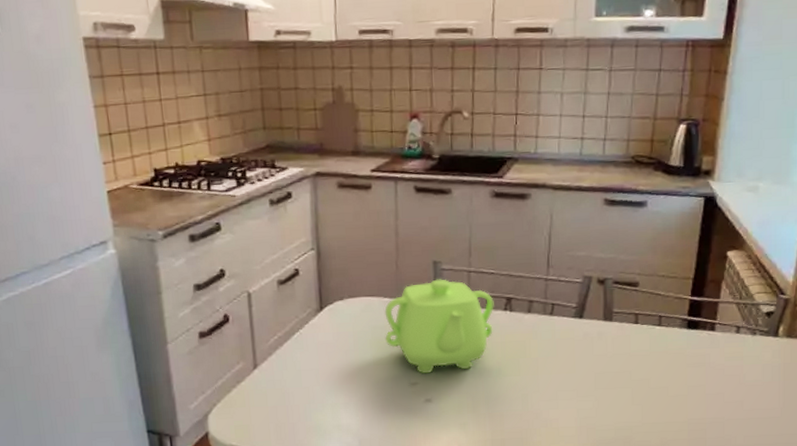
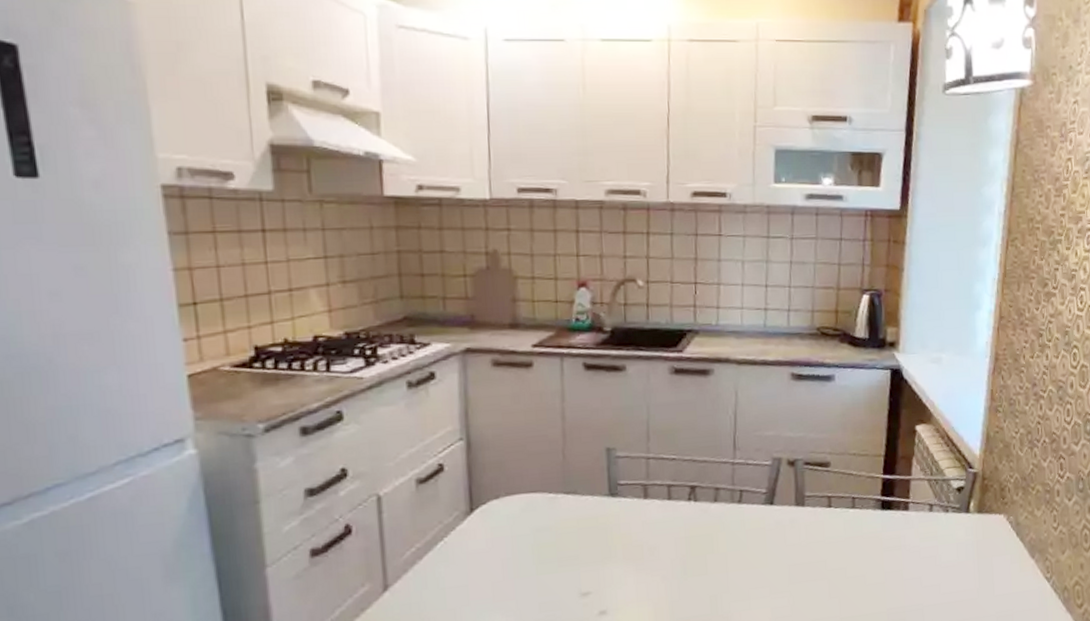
teapot: present [384,279,494,373] -> none [549,468,677,581]

